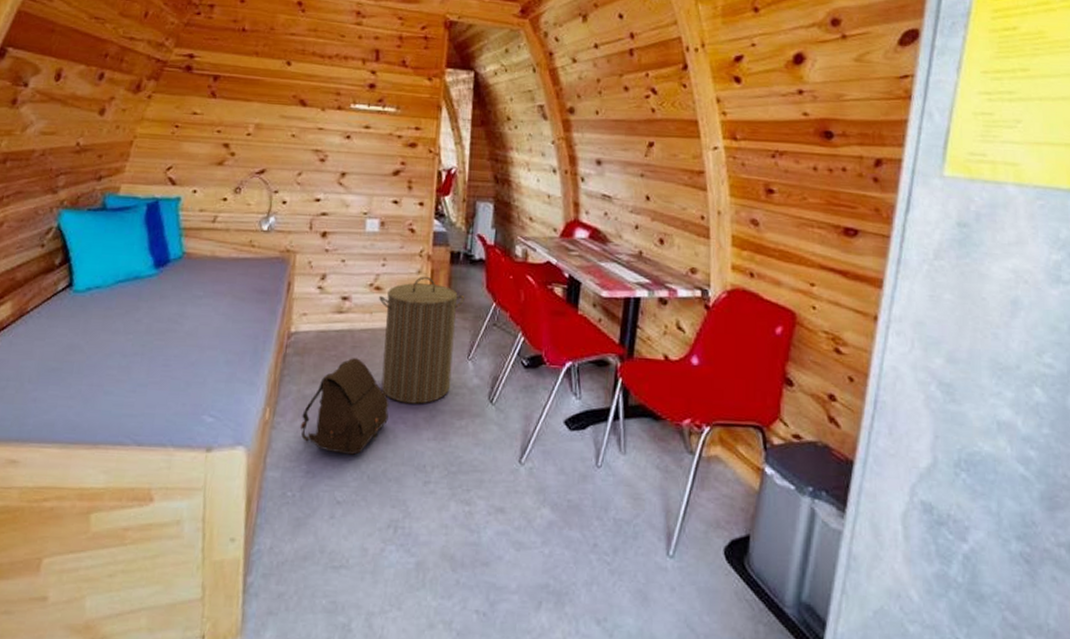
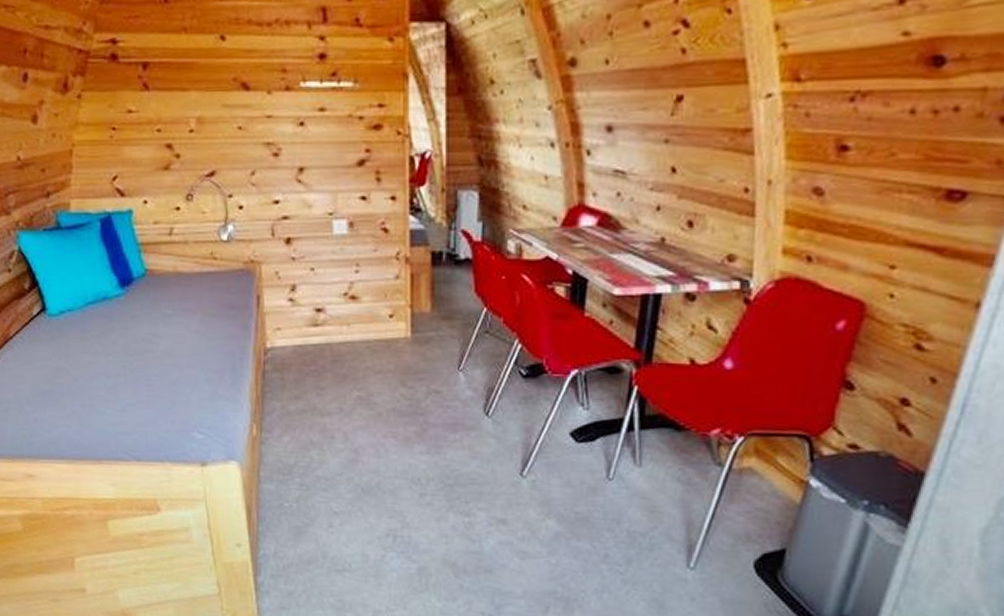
satchel: present [301,358,389,455] -> none [289,372,377,468]
laundry hamper: present [379,276,465,404] -> none [356,281,451,418]

